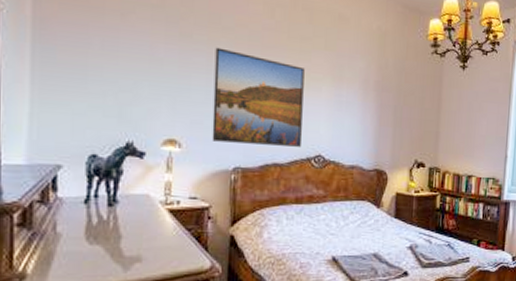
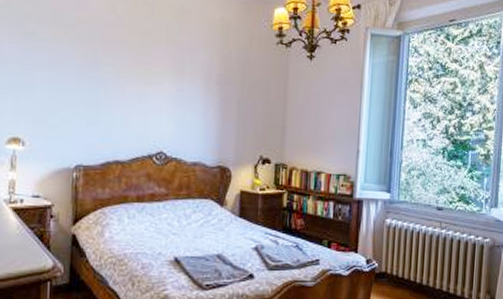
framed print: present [212,47,305,147] -> none [54,44,146,144]

